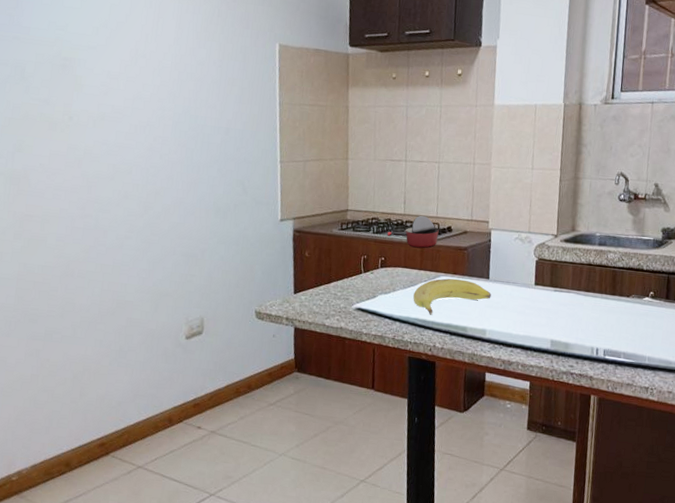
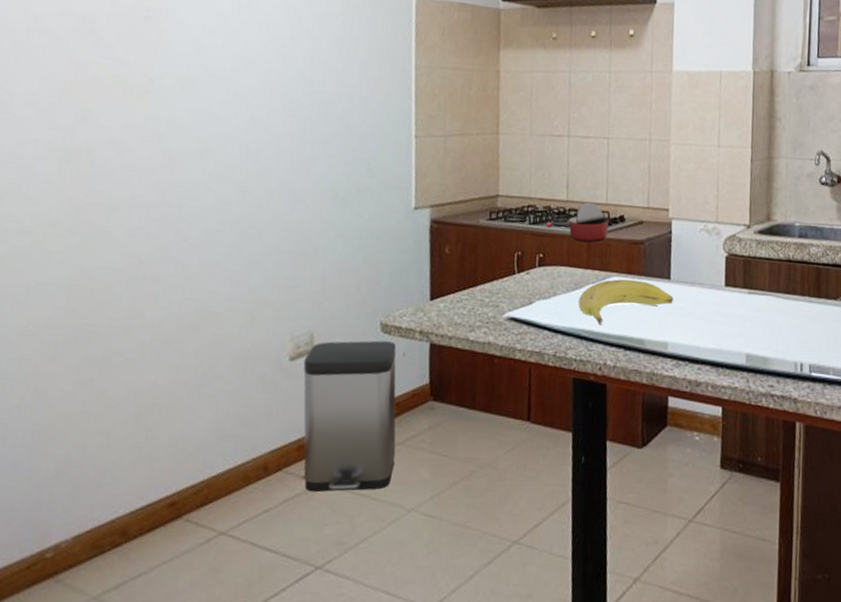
pedal bin: none [196,324,269,439] -> present [303,340,397,492]

